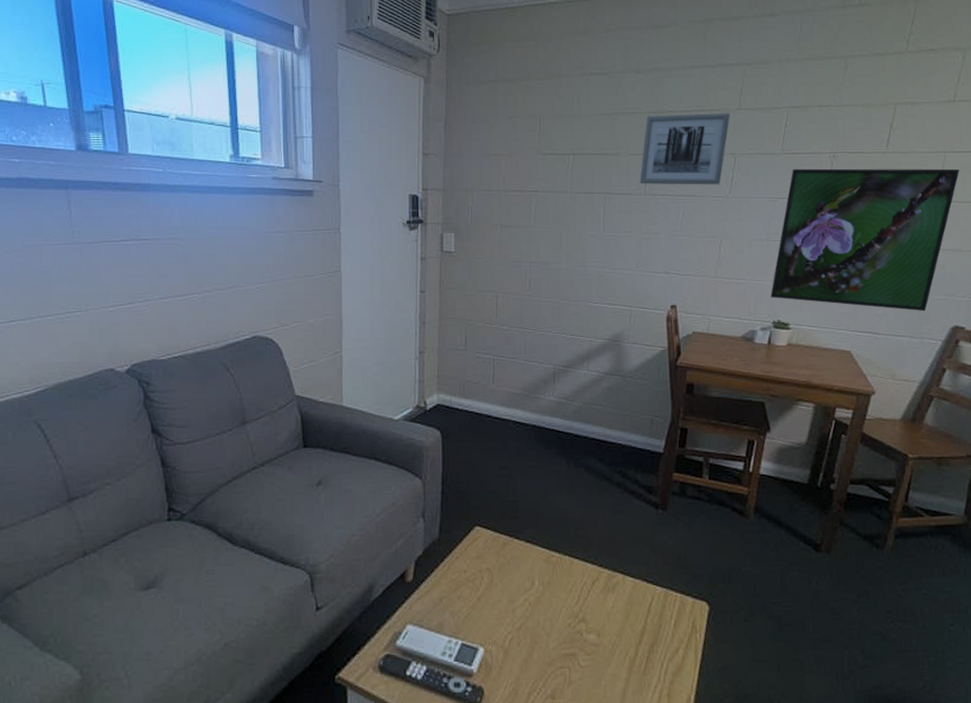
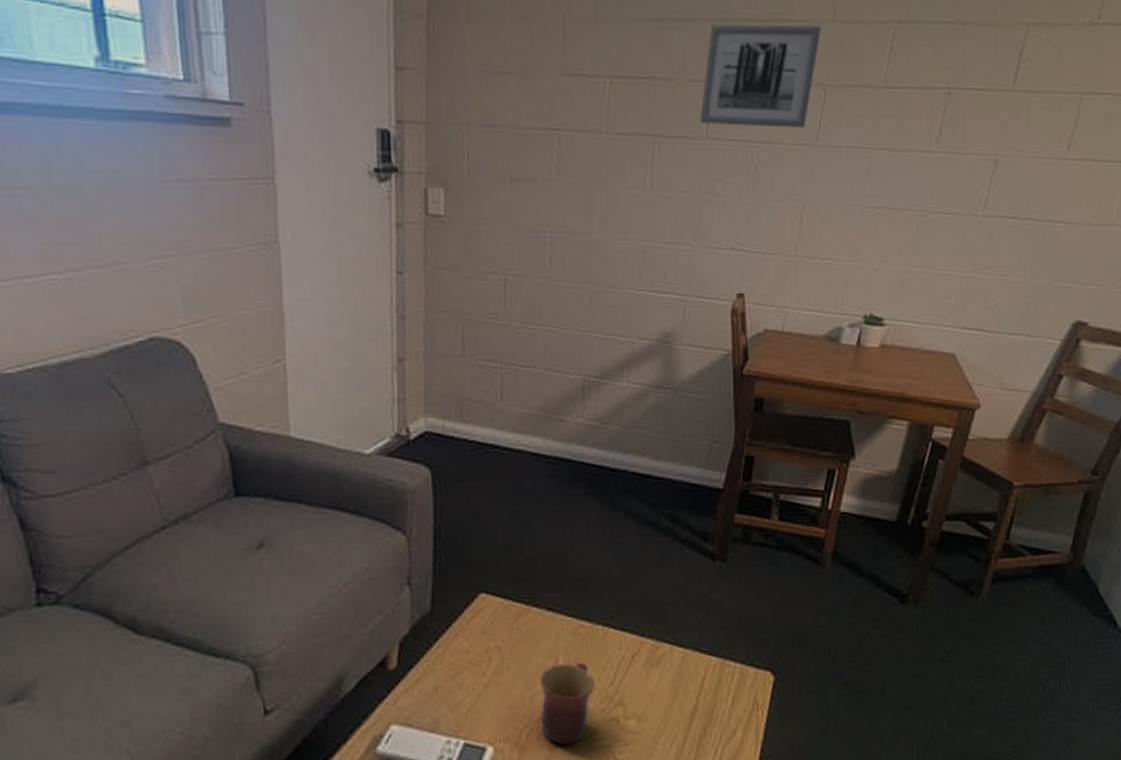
mug: none [520,584,564,650] -> present [539,662,596,745]
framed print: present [770,168,960,311] -> none [862,108,1098,302]

